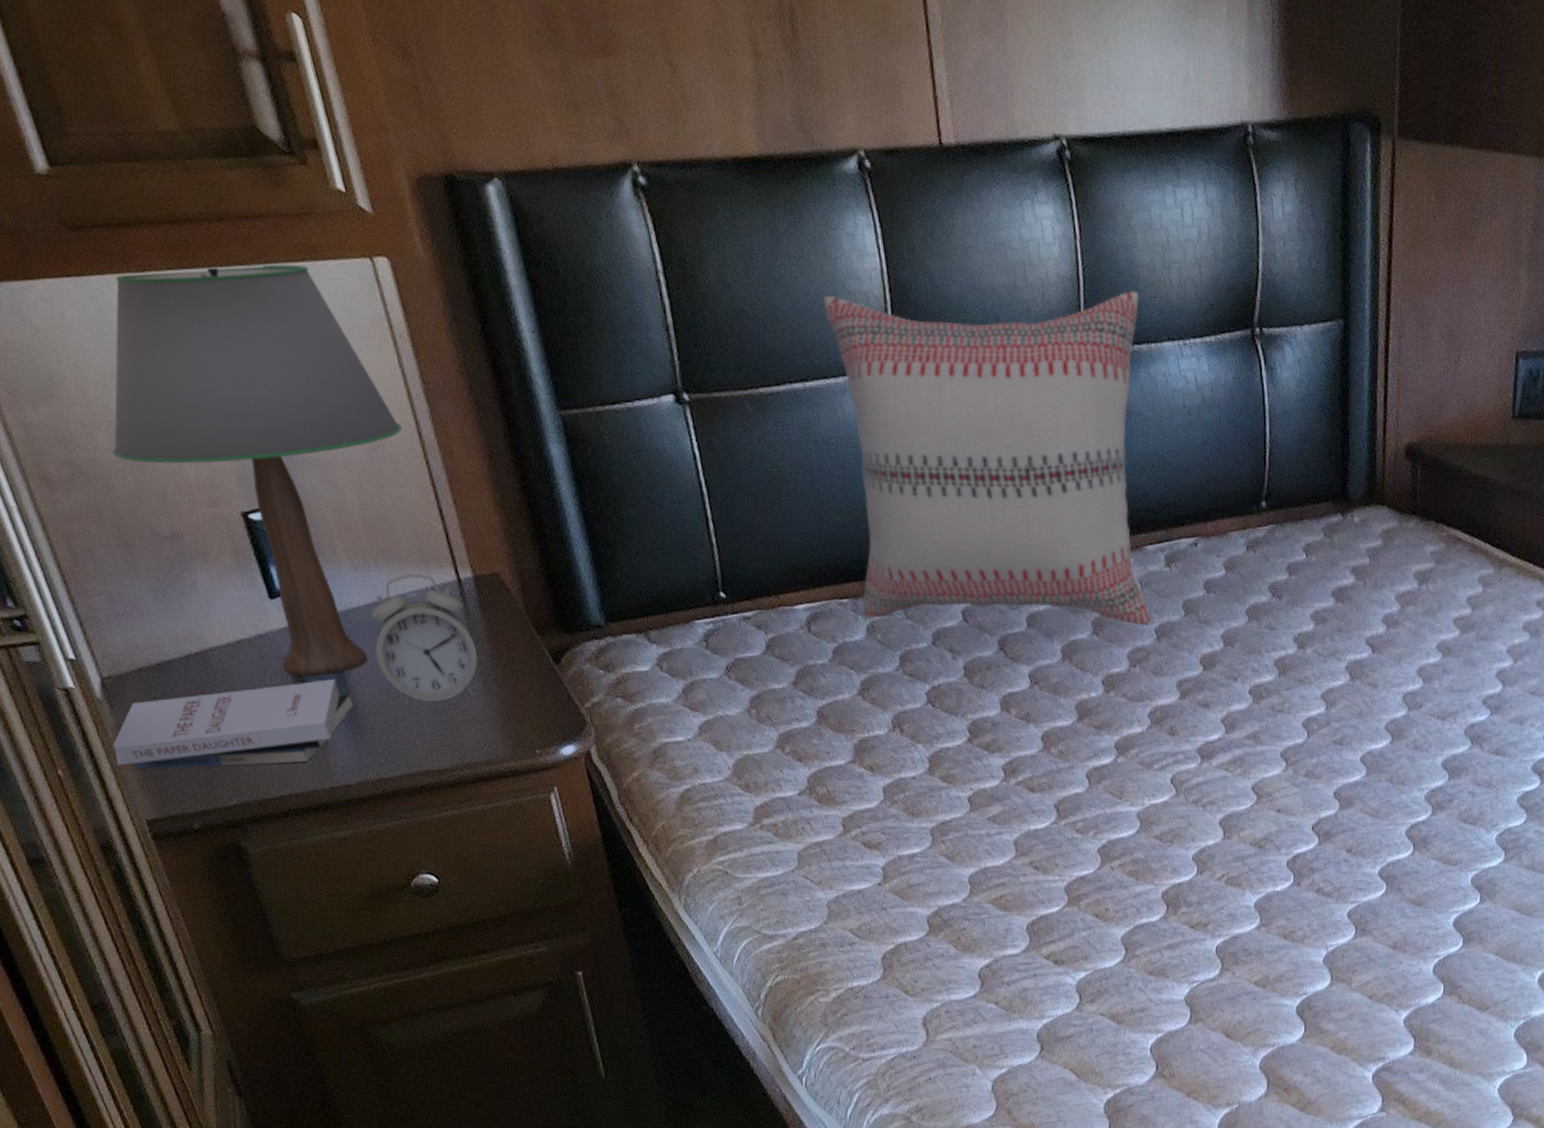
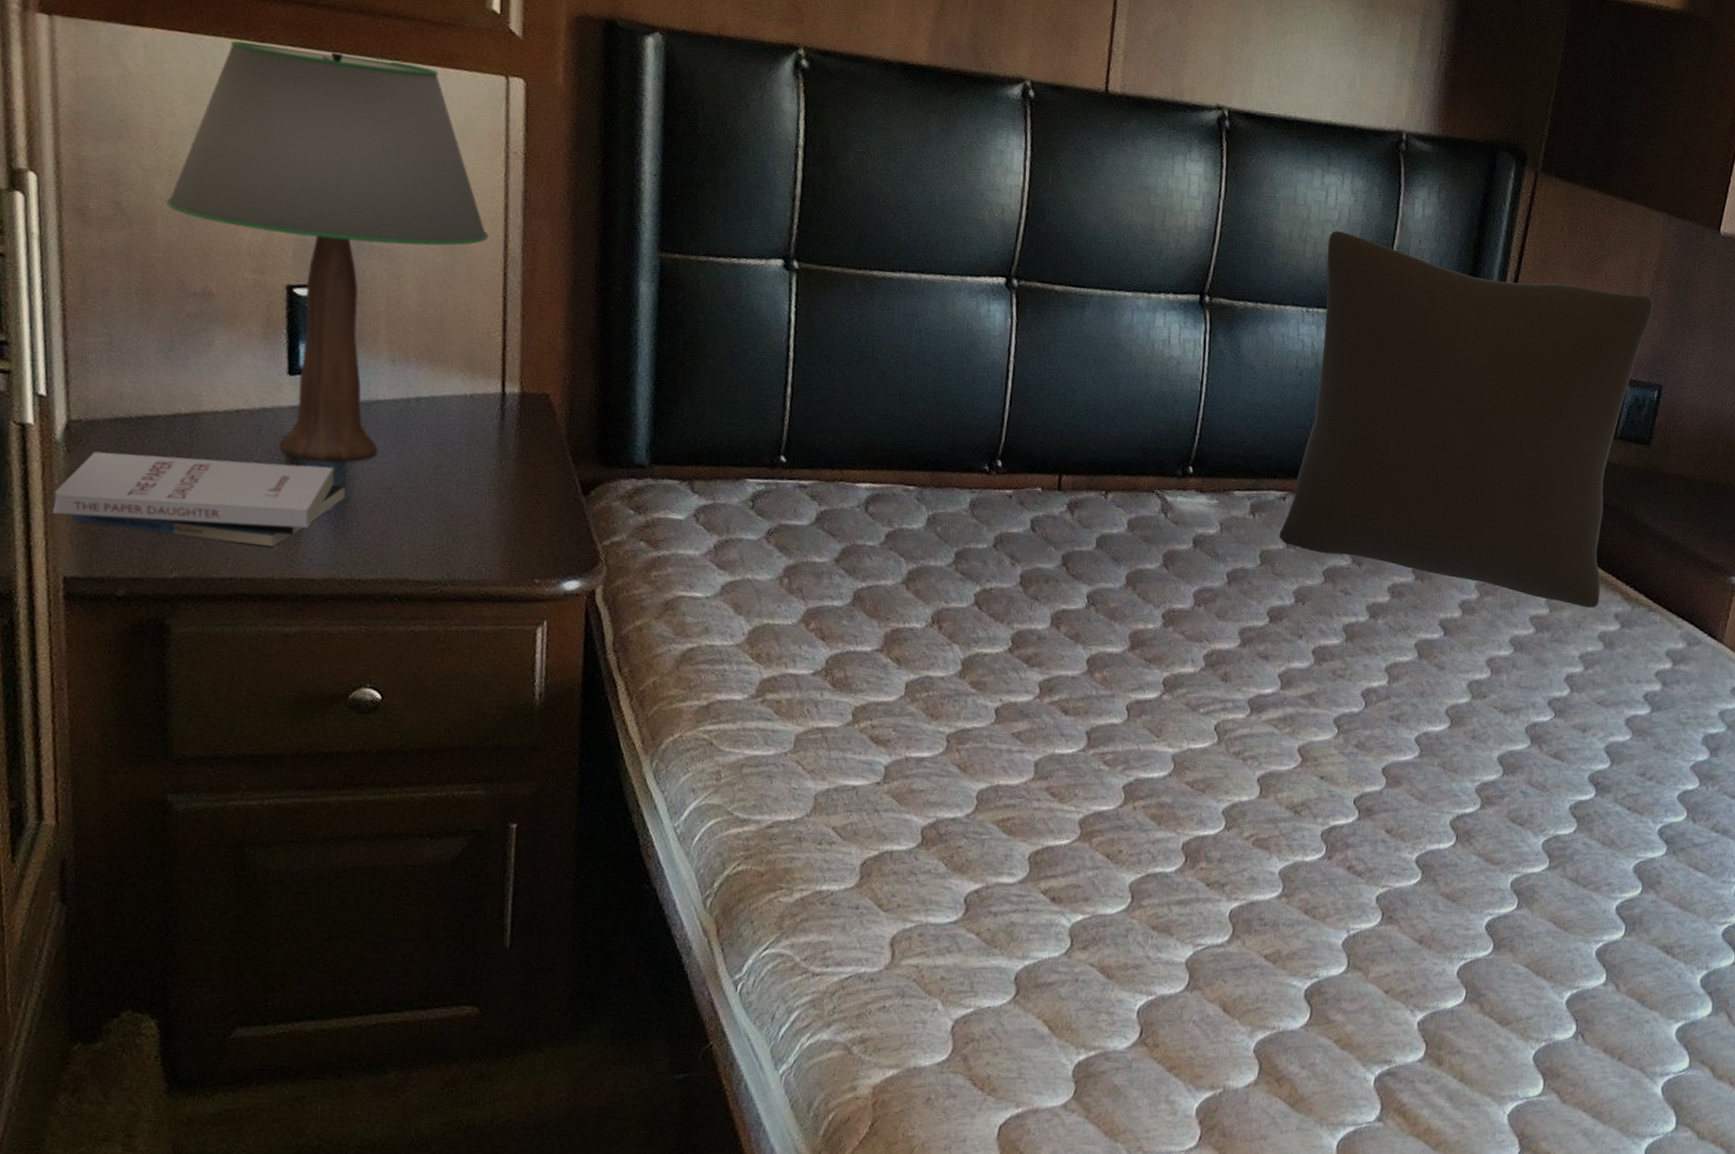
alarm clock: present [371,574,478,706] -> none [387,377,501,512]
pillow: present [823,291,1152,626] -> none [927,200,1272,568]
pillow: none [1192,249,1536,600] -> present [1279,230,1654,608]

